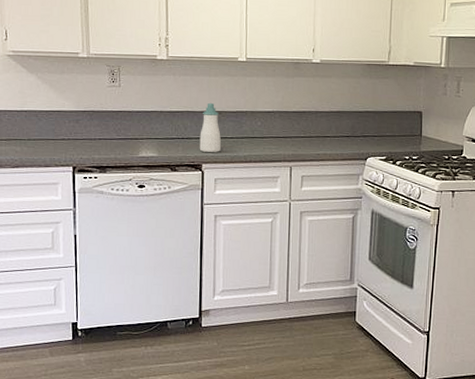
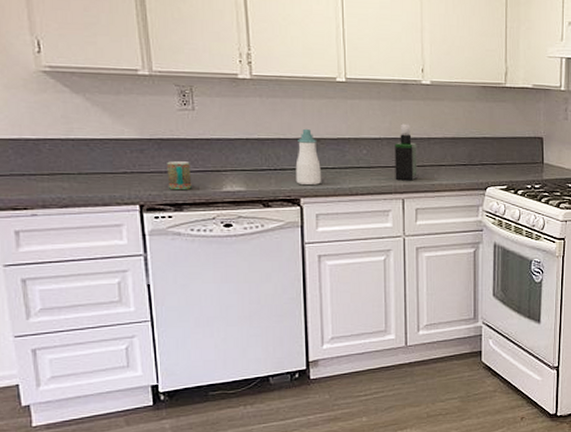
mug: none [96,130,115,154] -> present [167,161,192,189]
spray bottle: none [284,98,306,150] -> present [394,124,418,181]

